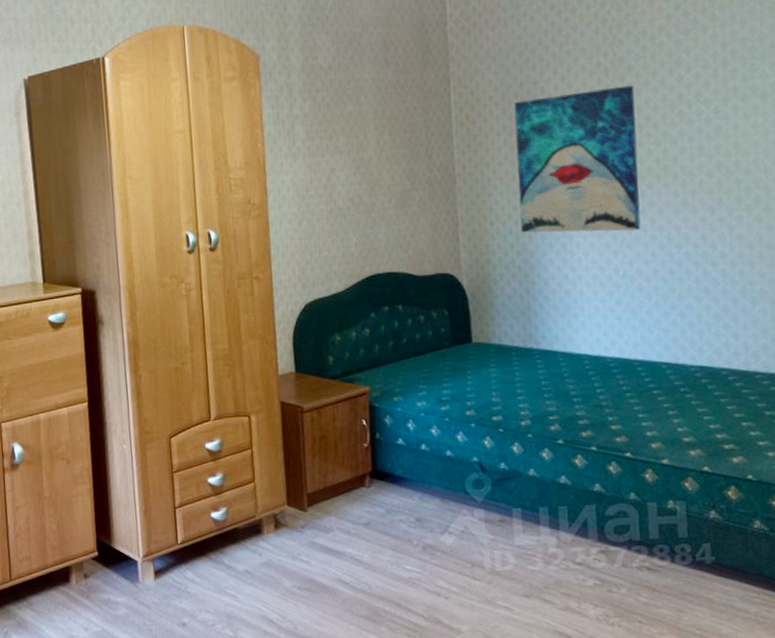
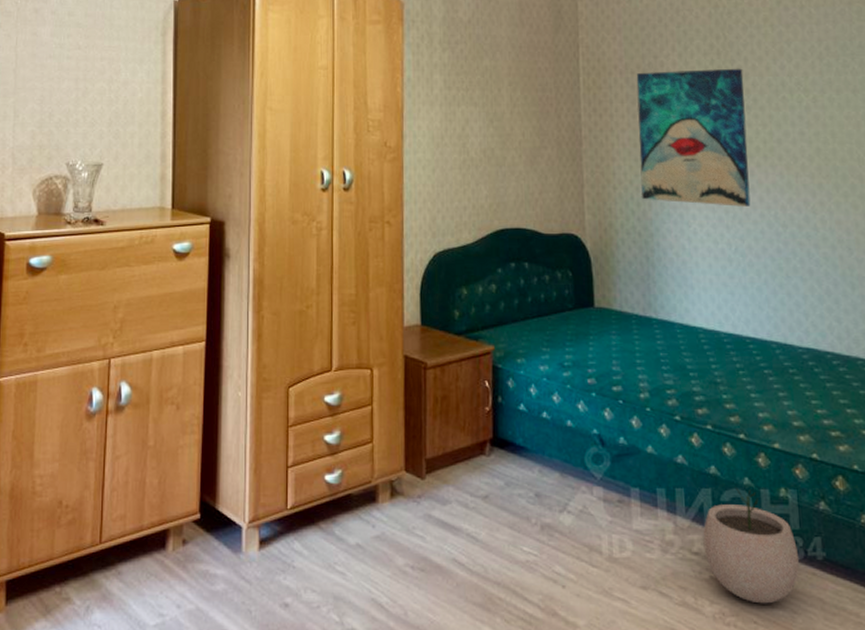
plant pot: none [586,501,686,606] -> present [703,486,799,604]

